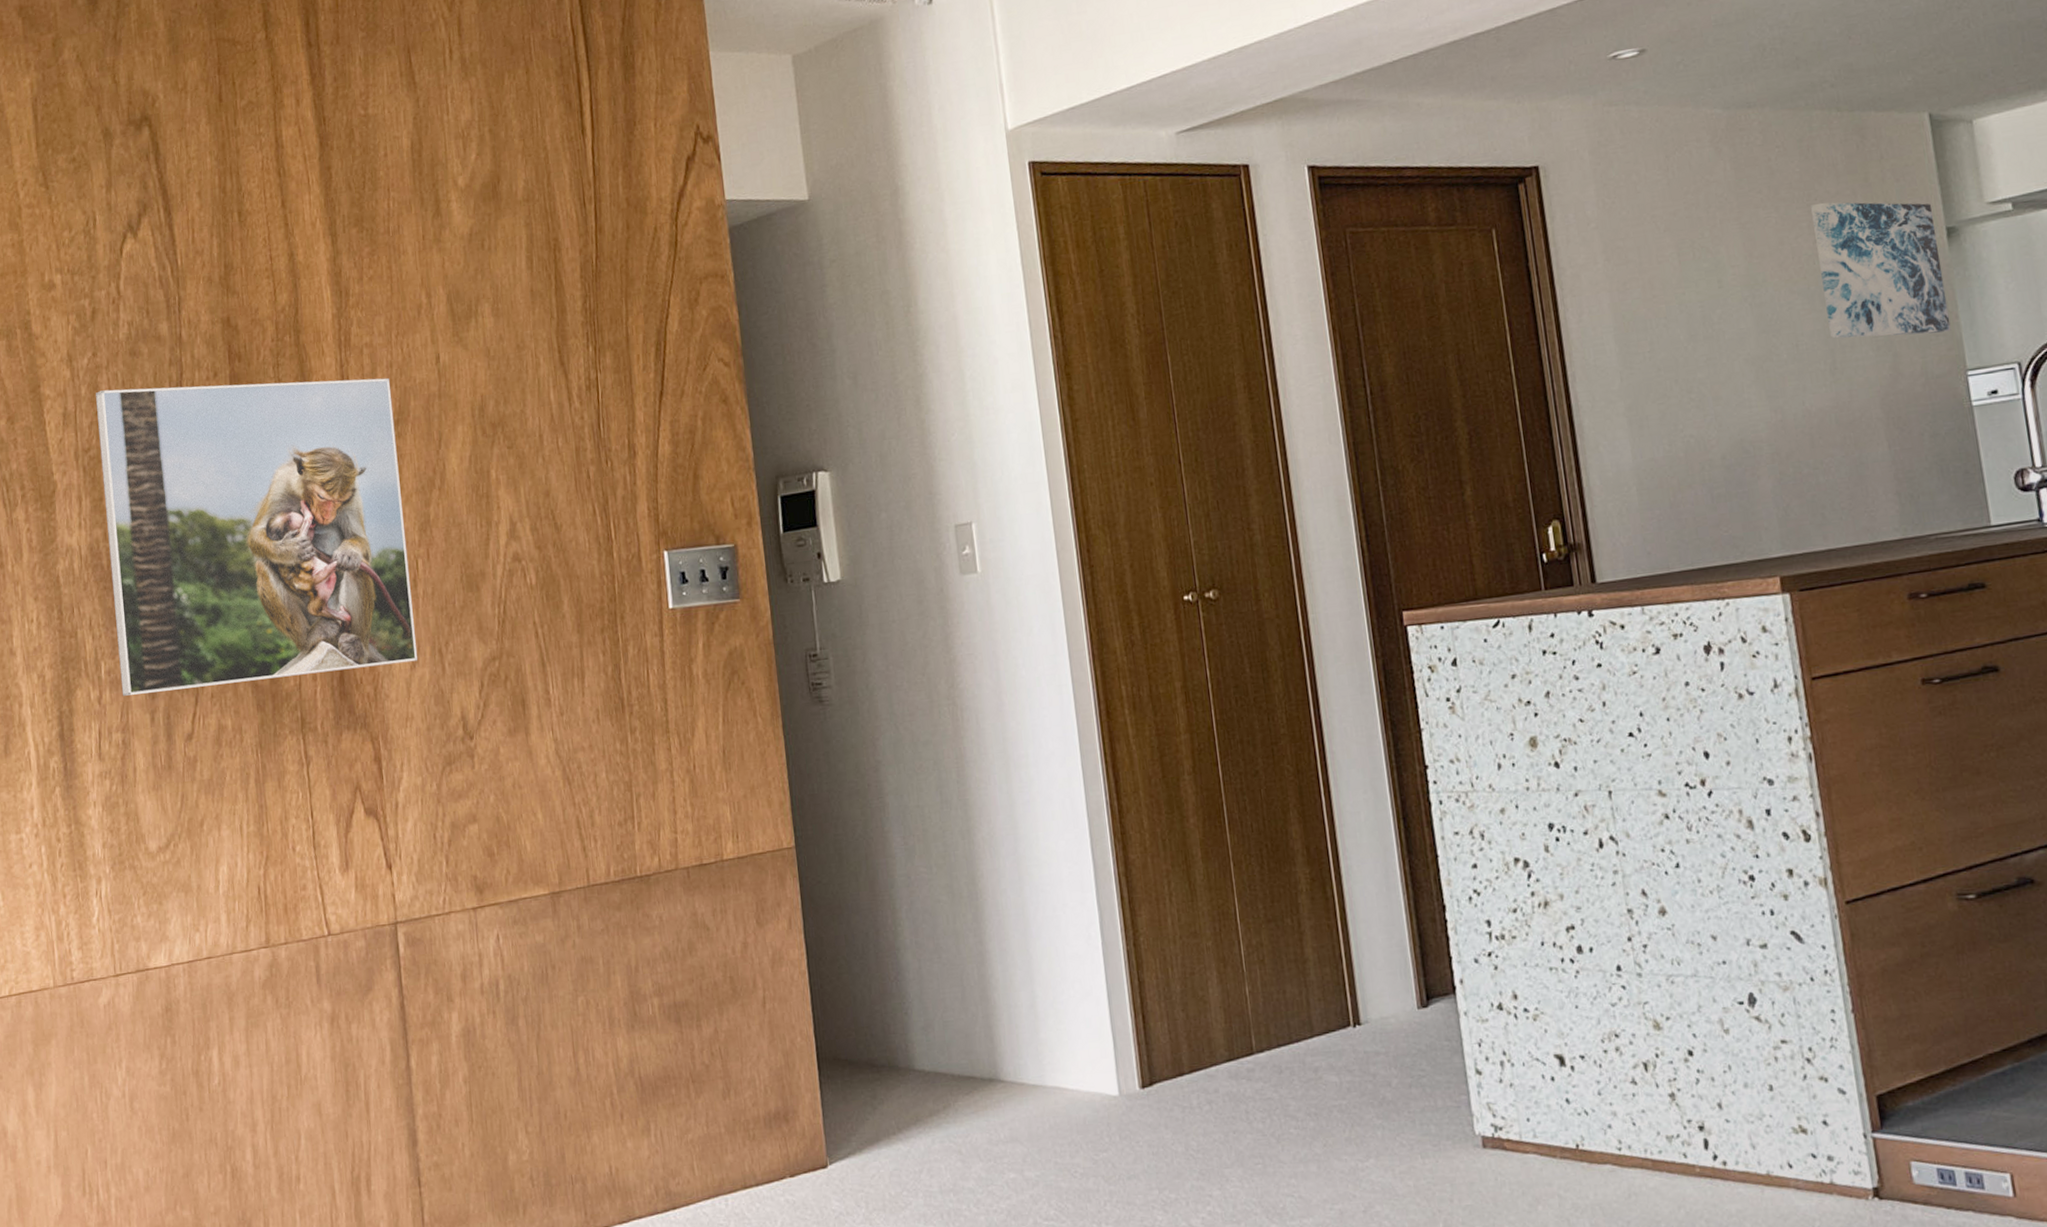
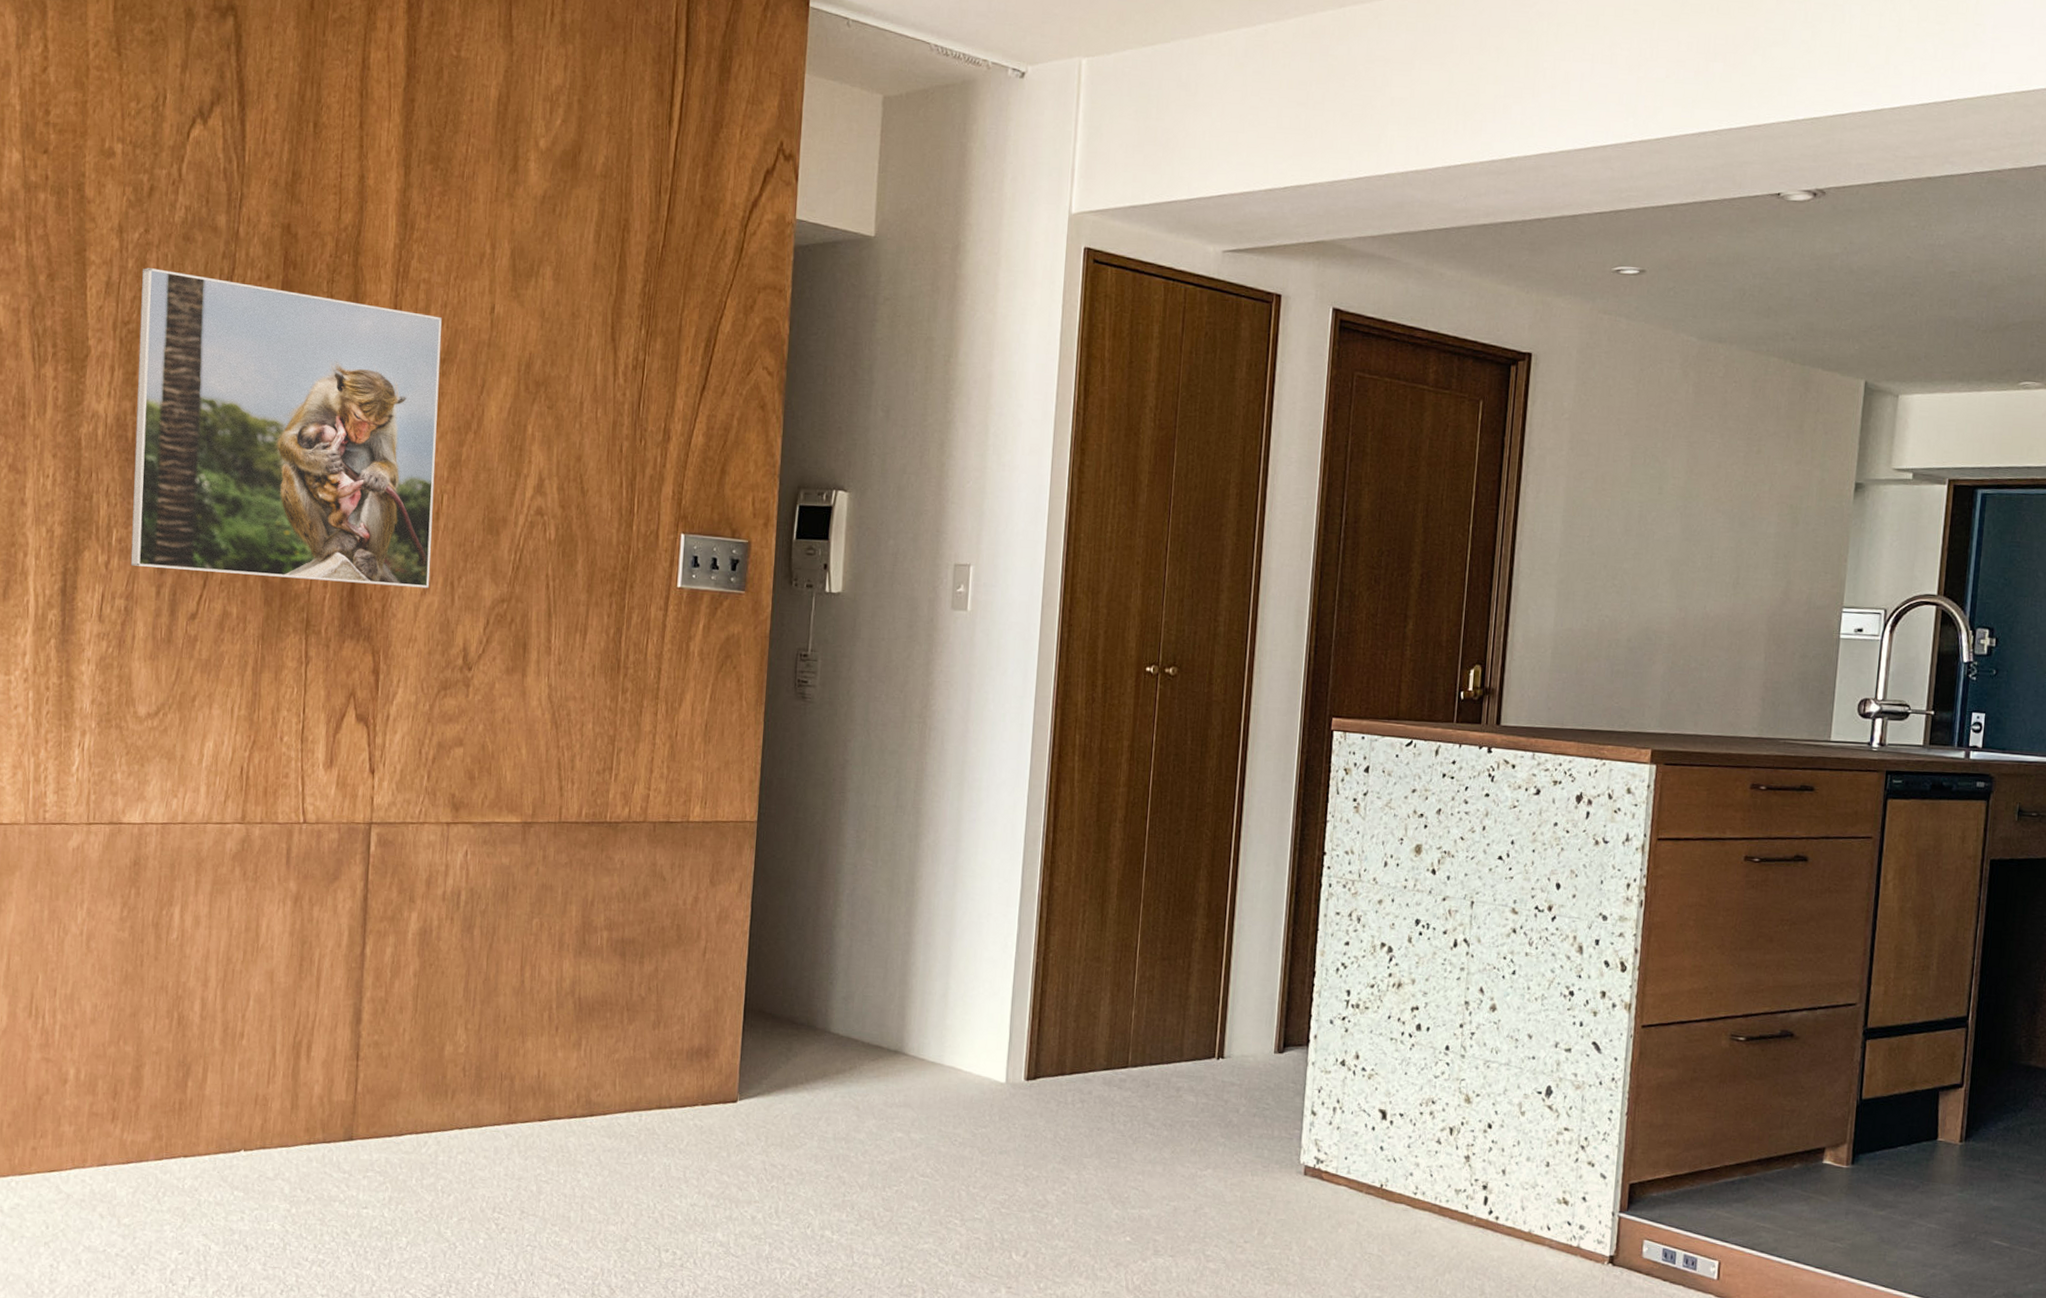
wall art: present [1811,202,1952,339] -> none [1740,438,1849,572]

